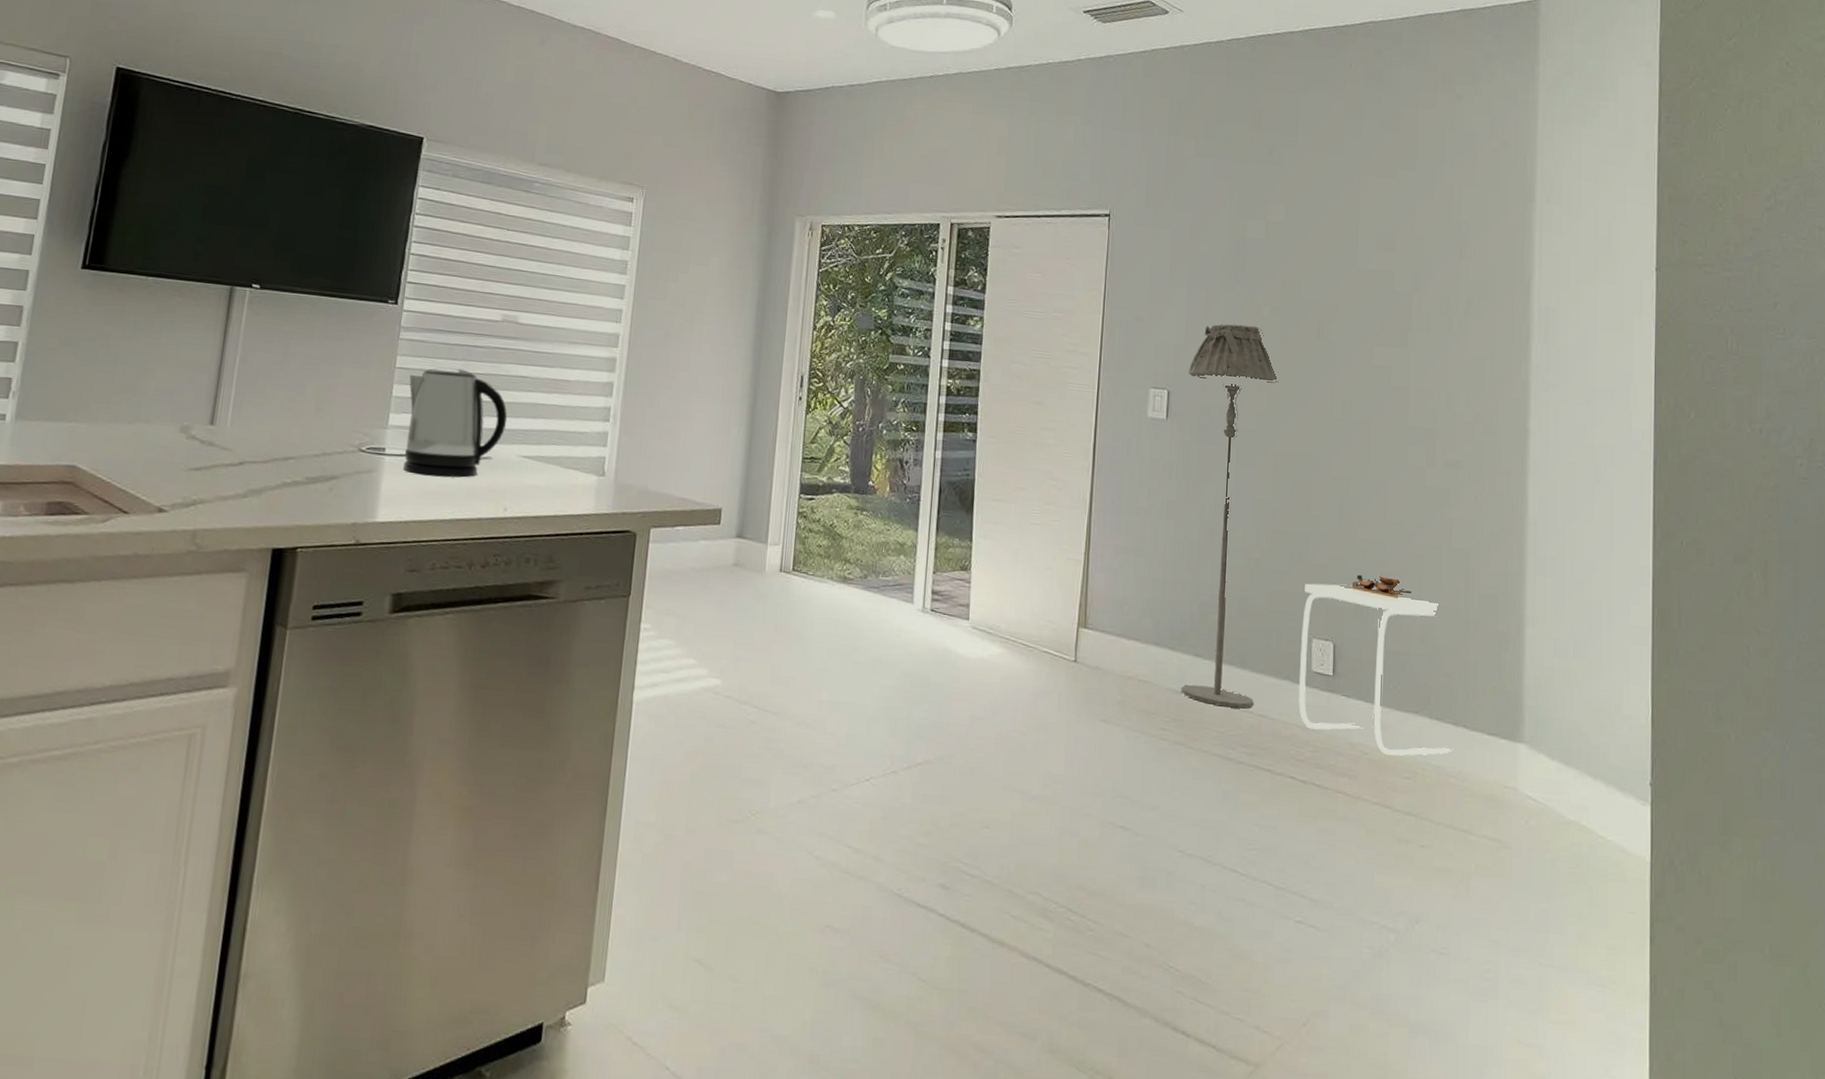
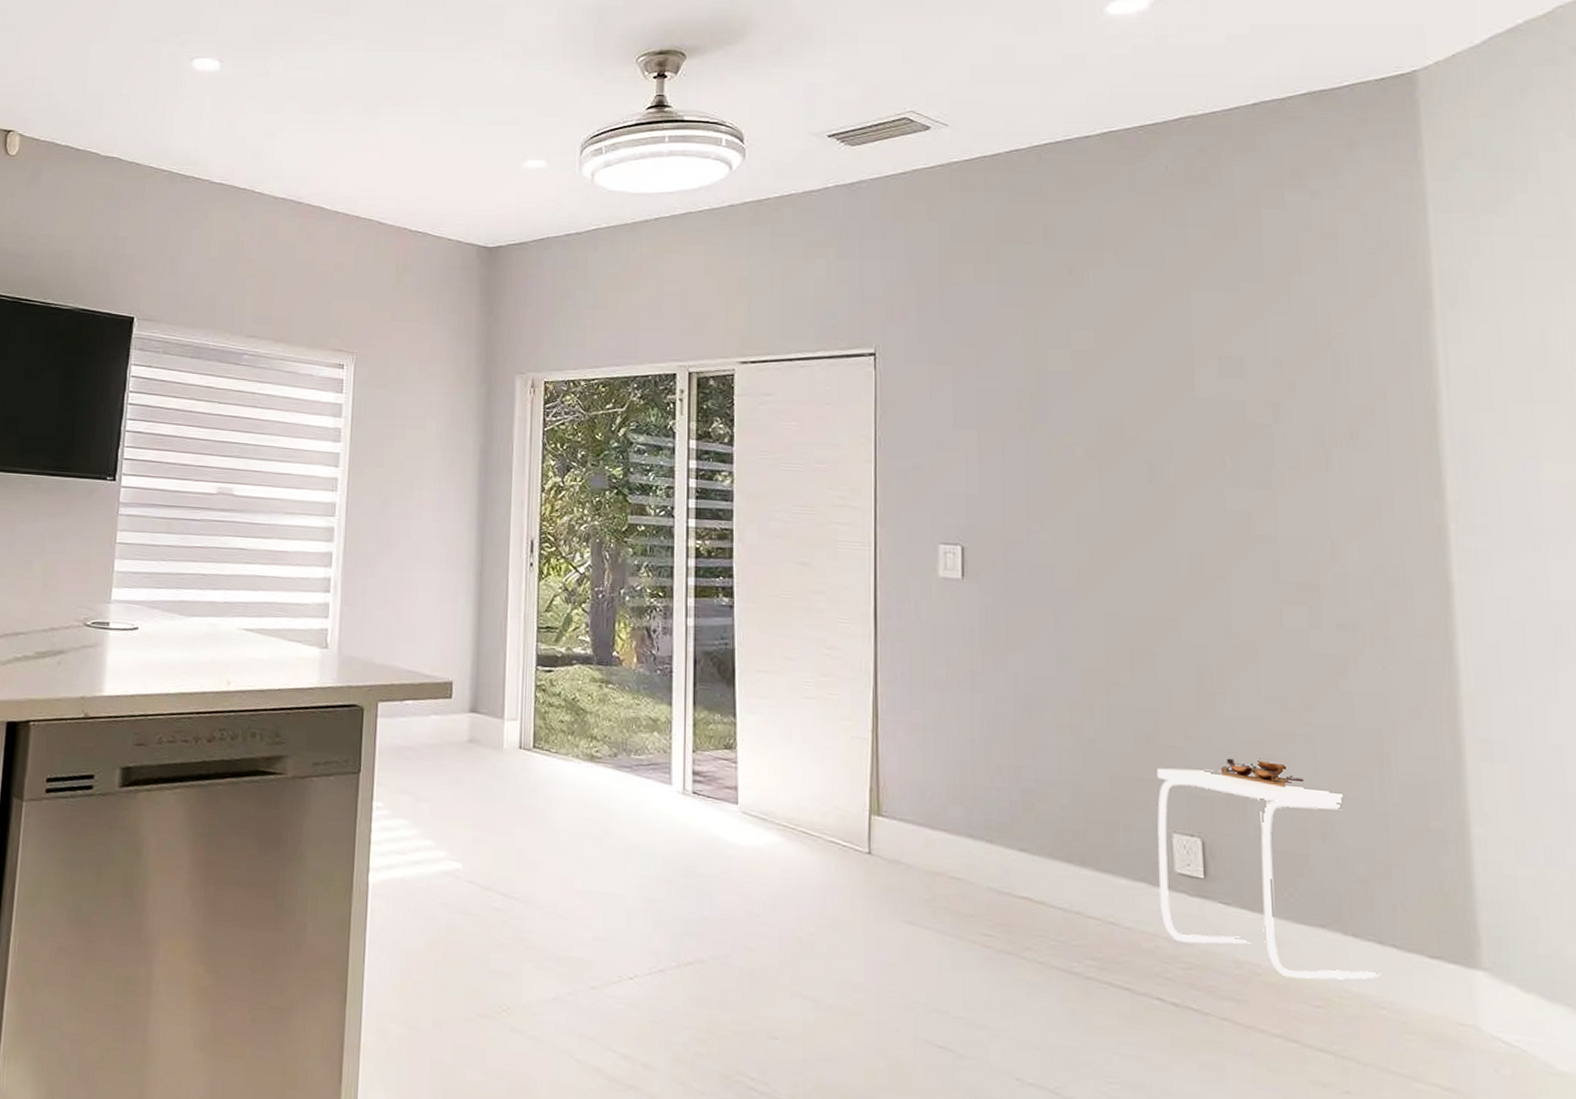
kettle: present [403,367,508,478] -> none [127,541,227,652]
floor lamp: present [1181,324,1278,709] -> none [985,469,1101,915]

